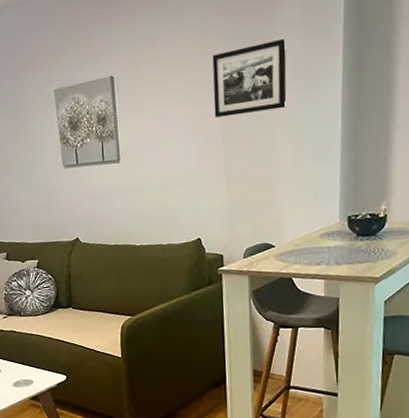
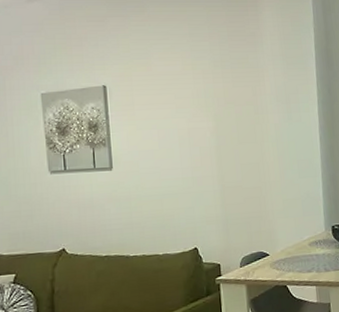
picture frame: present [212,38,287,118] -> none [204,67,272,132]

